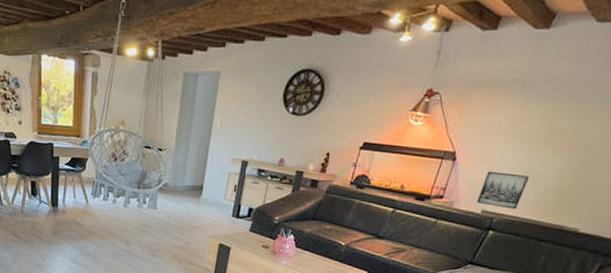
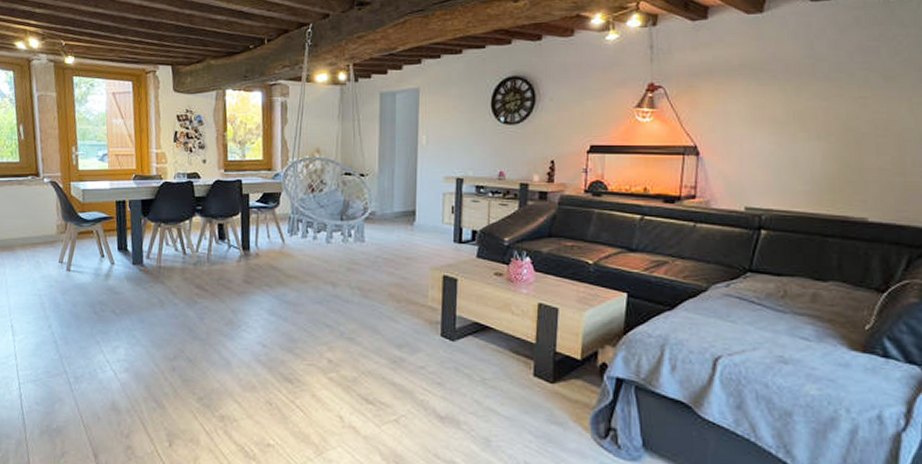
wall art: present [476,171,530,210] -> none [736,162,790,203]

